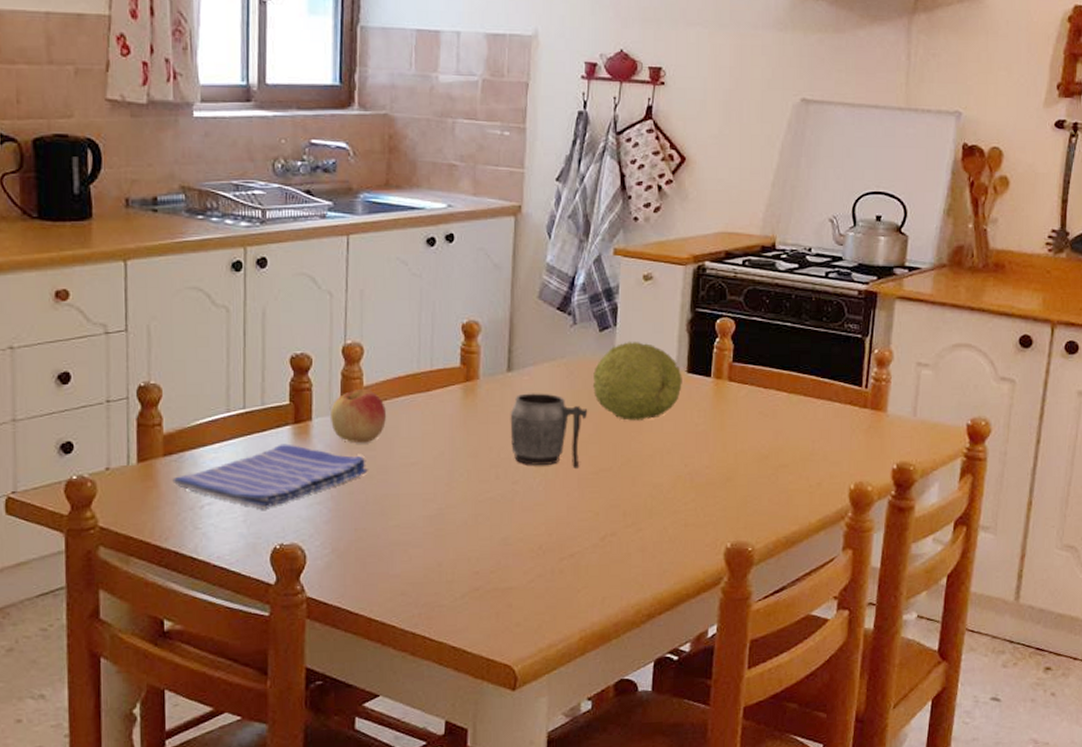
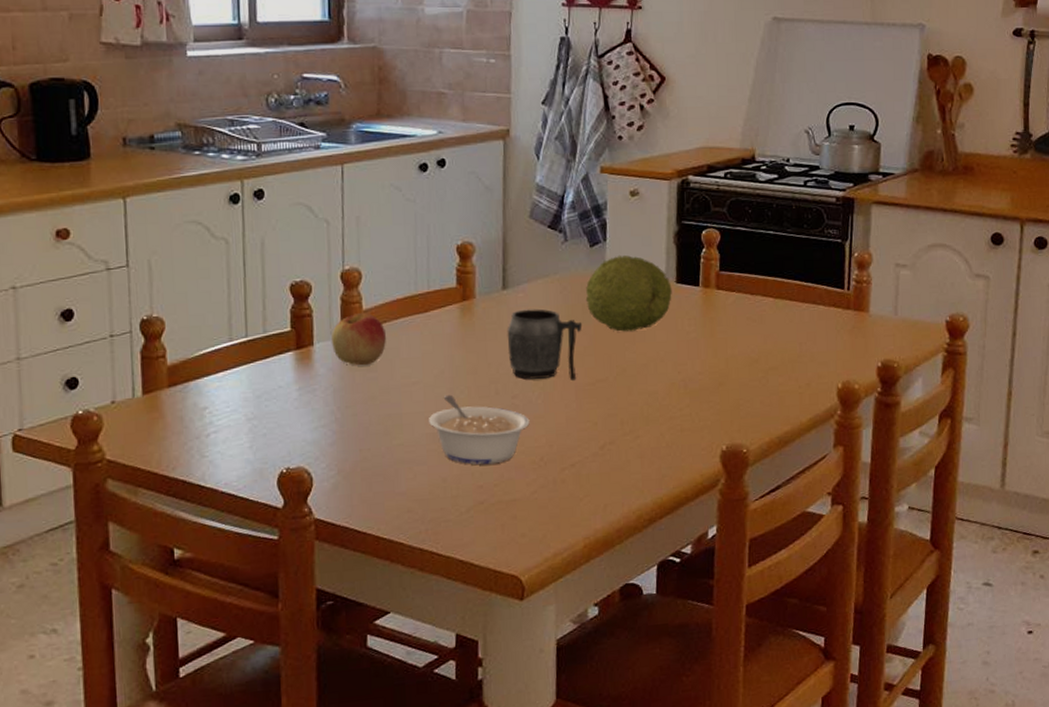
dish towel: present [172,443,368,510] -> none [178,369,370,435]
legume: none [425,477,530,551] -> present [428,394,530,465]

